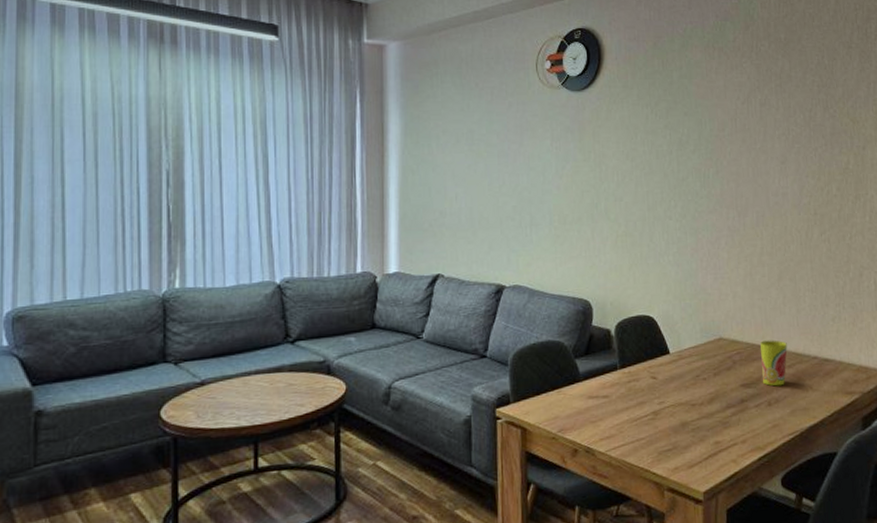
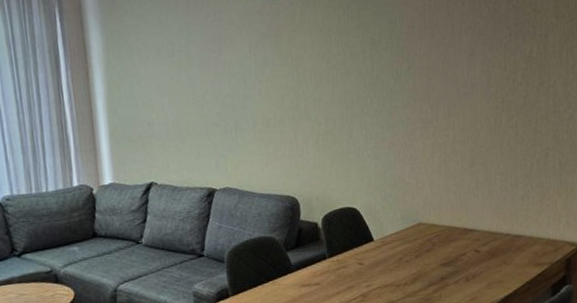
cup: present [760,340,787,387] -> none [457,221,482,264]

